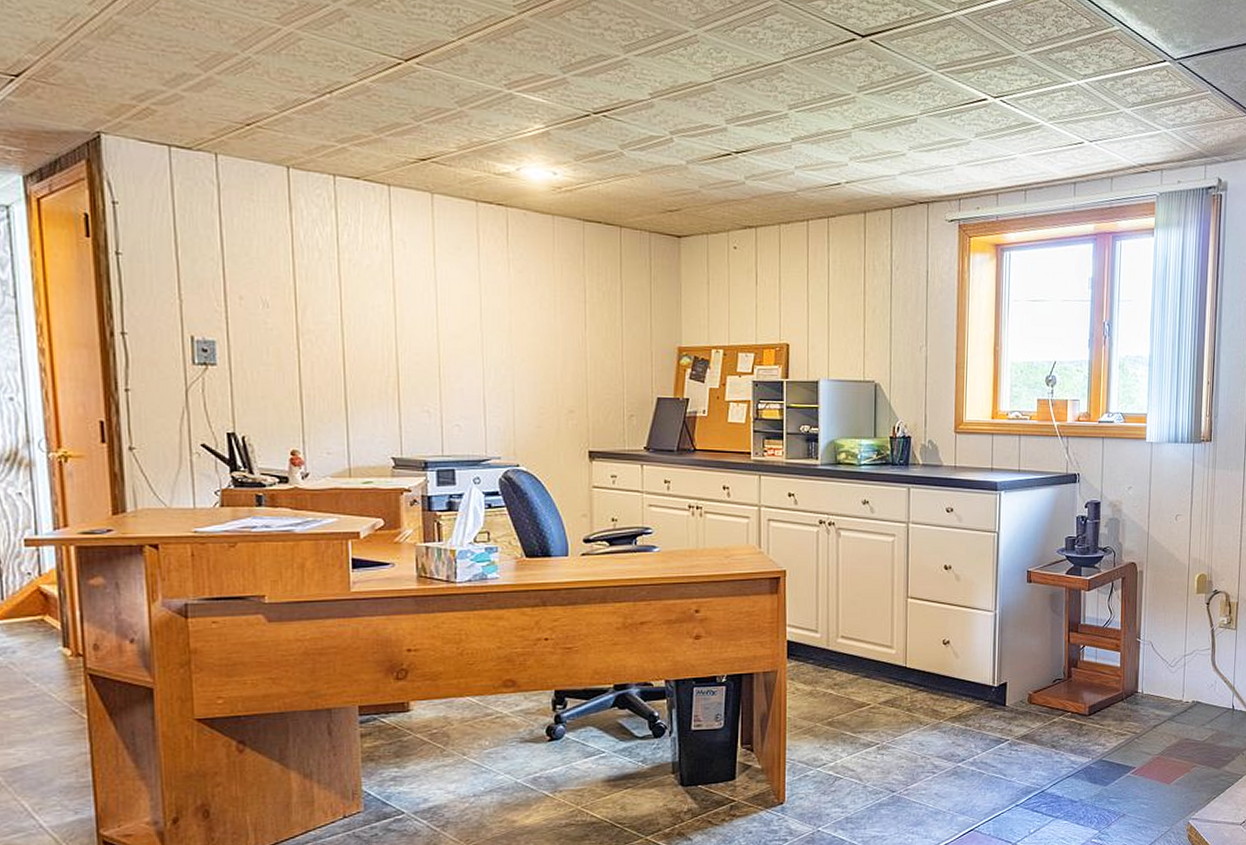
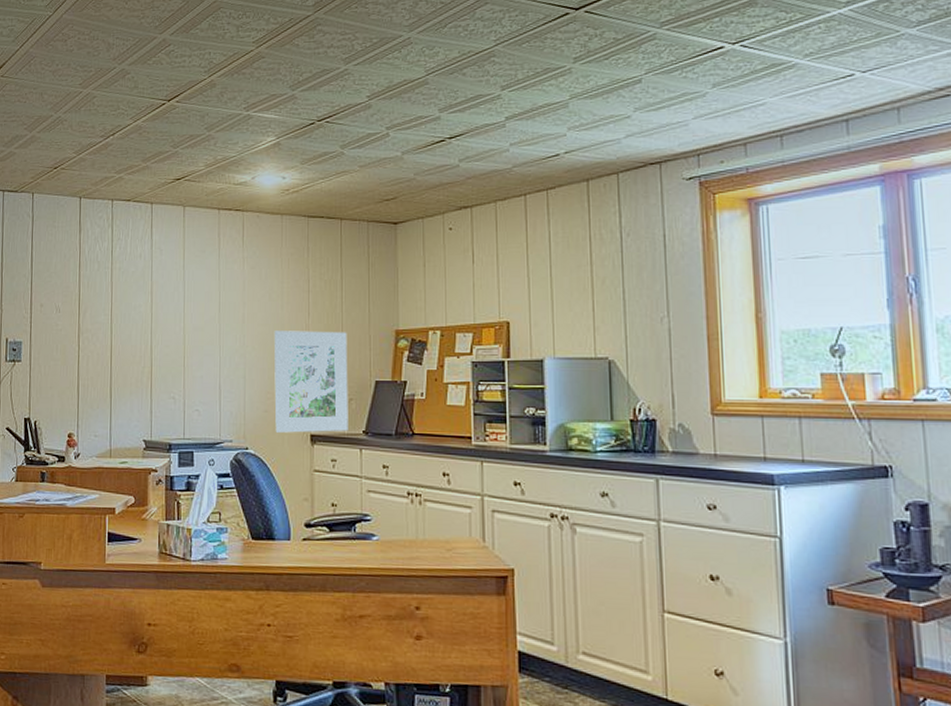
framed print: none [546,342,629,449] -> present [274,331,348,433]

